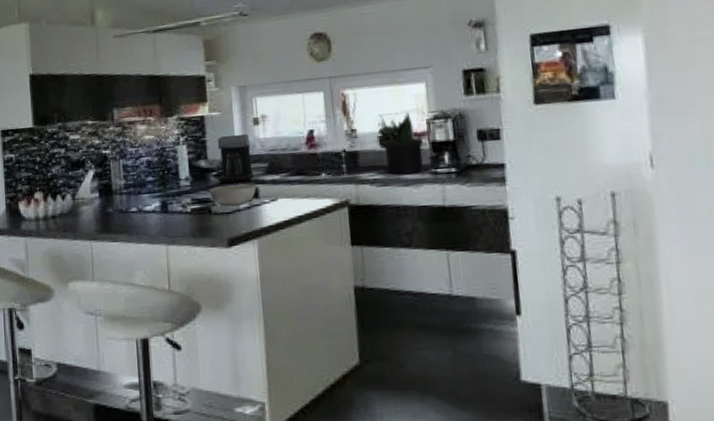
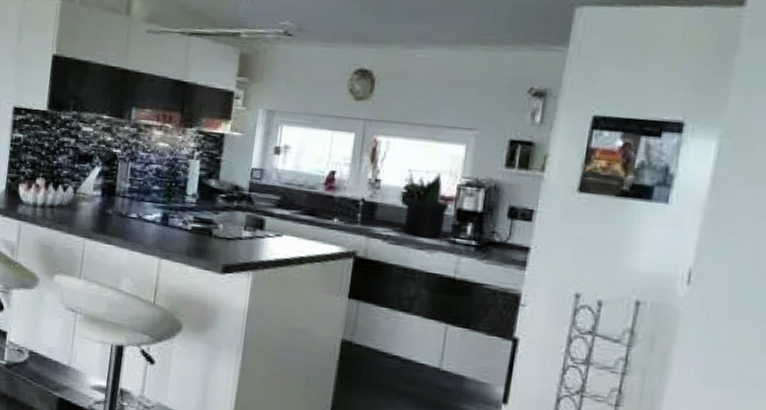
bowl: present [209,184,257,207] -> none [213,209,264,235]
coffee maker: present [217,134,253,183] -> none [226,159,267,211]

